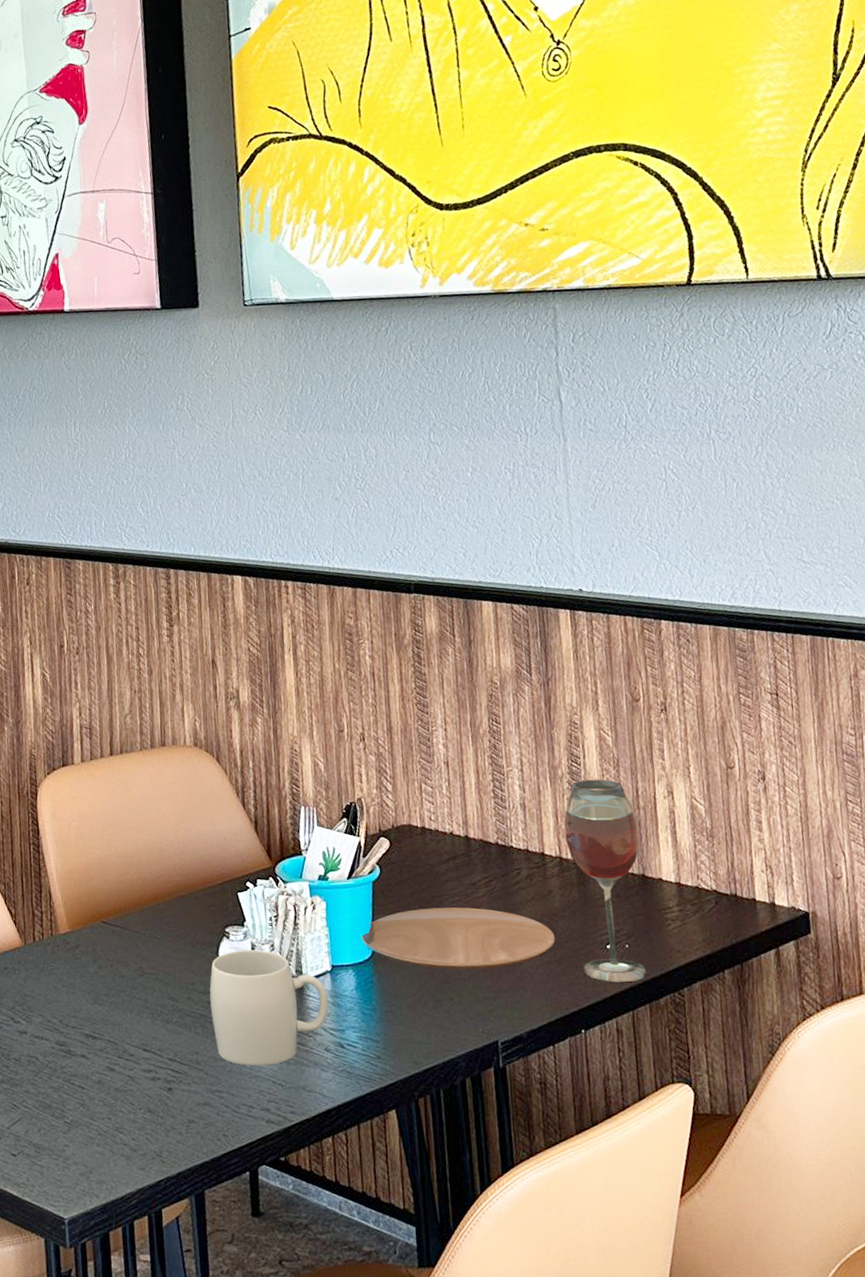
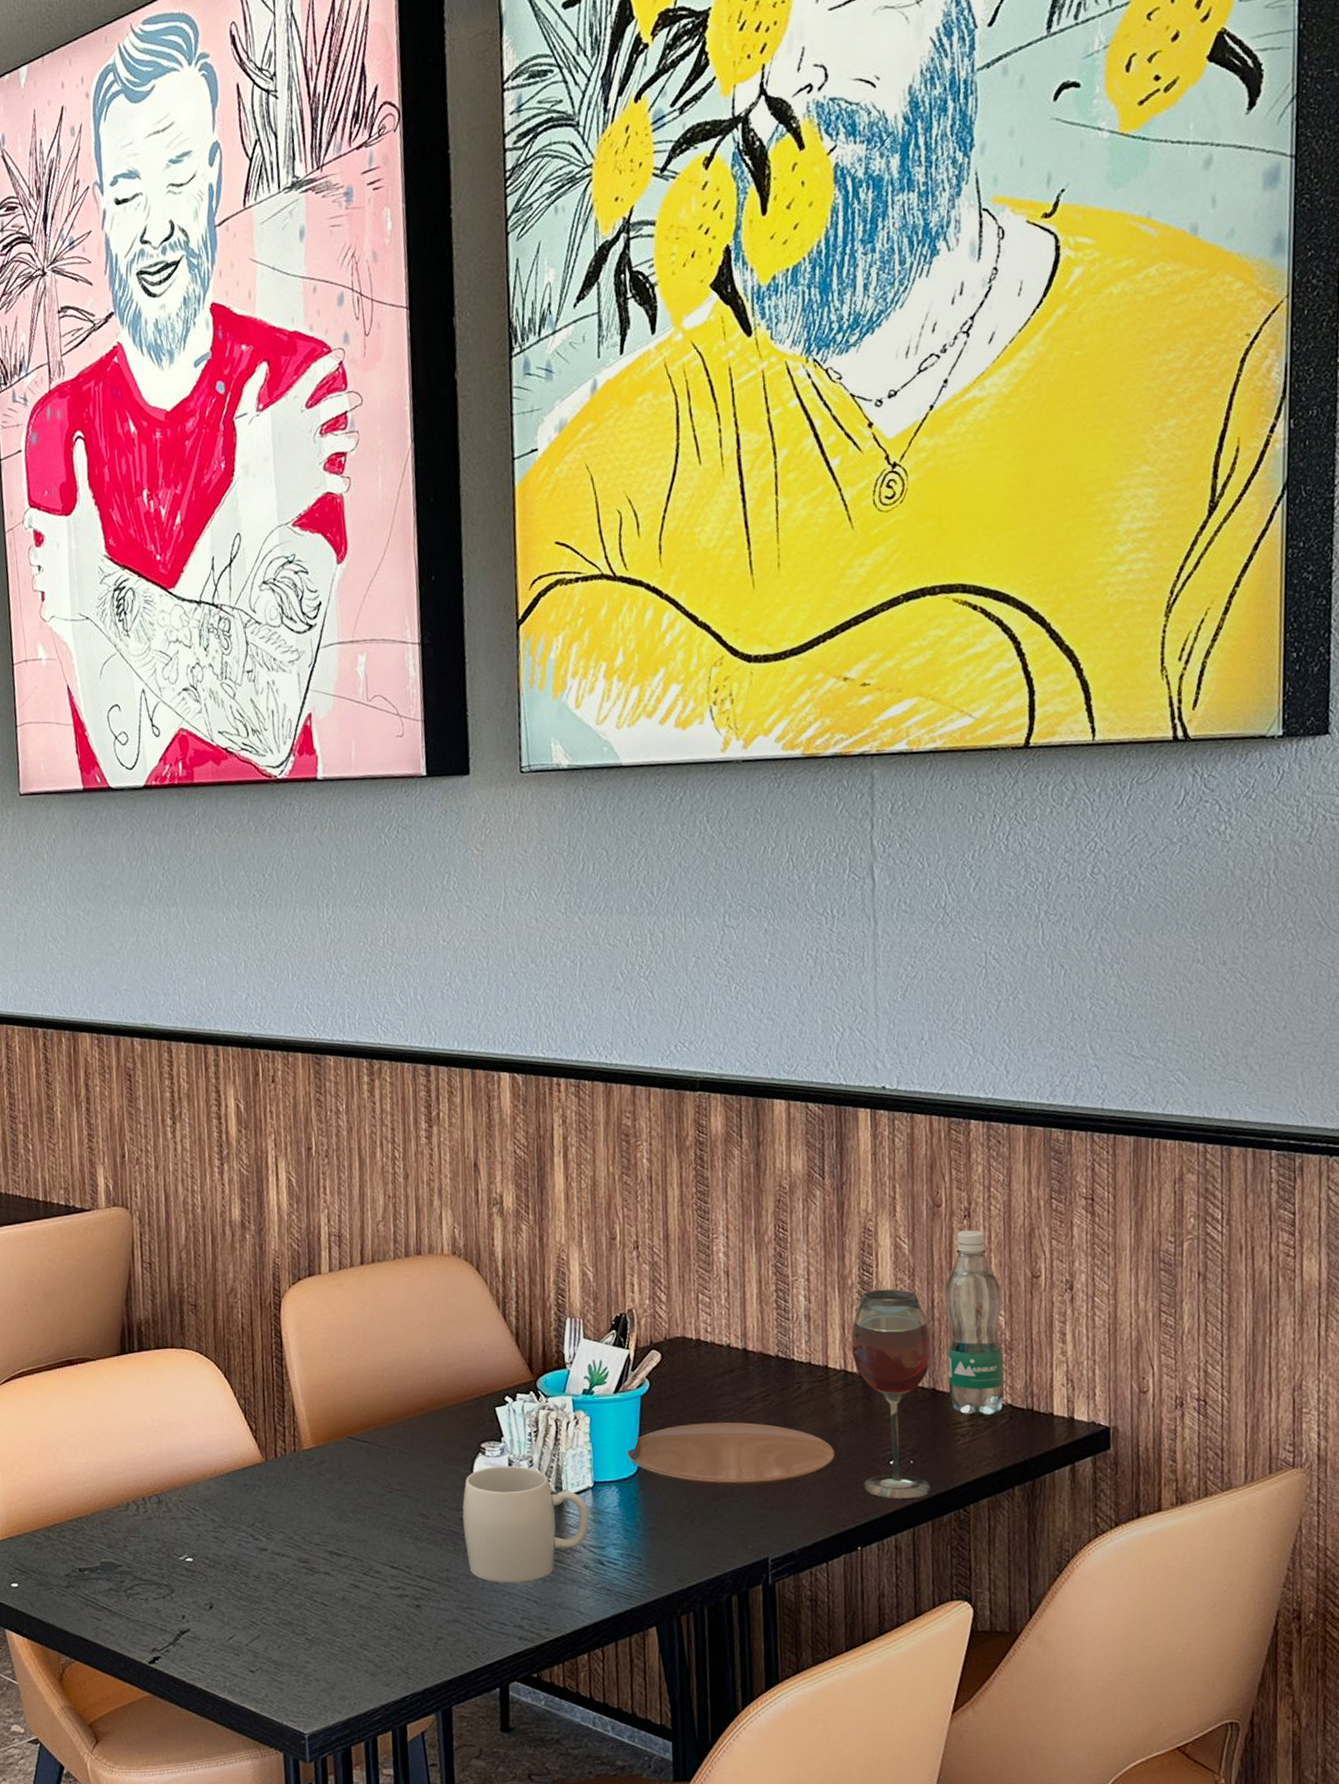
bottle: none [647,723,709,902] -> present [944,1230,1005,1416]

